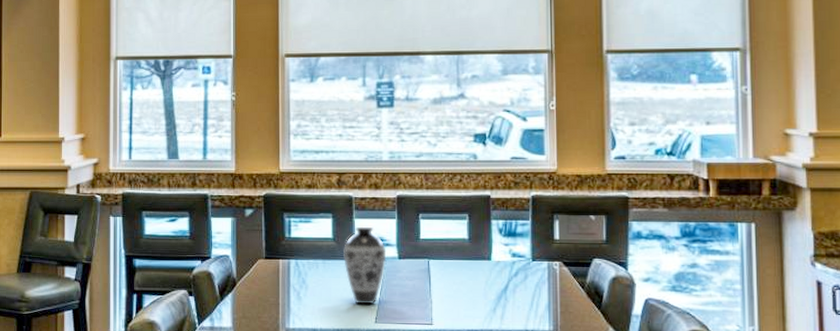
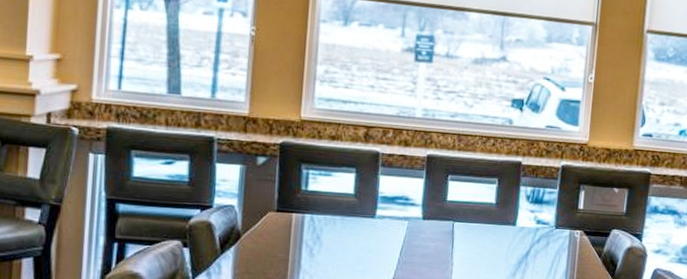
decorative vase: present [344,226,387,305] -> none [364,184,411,265]

